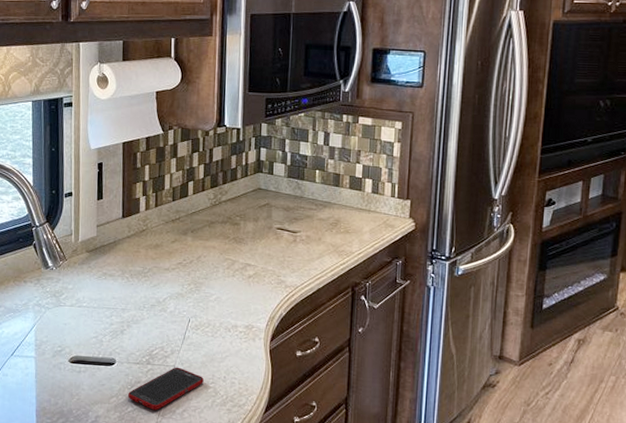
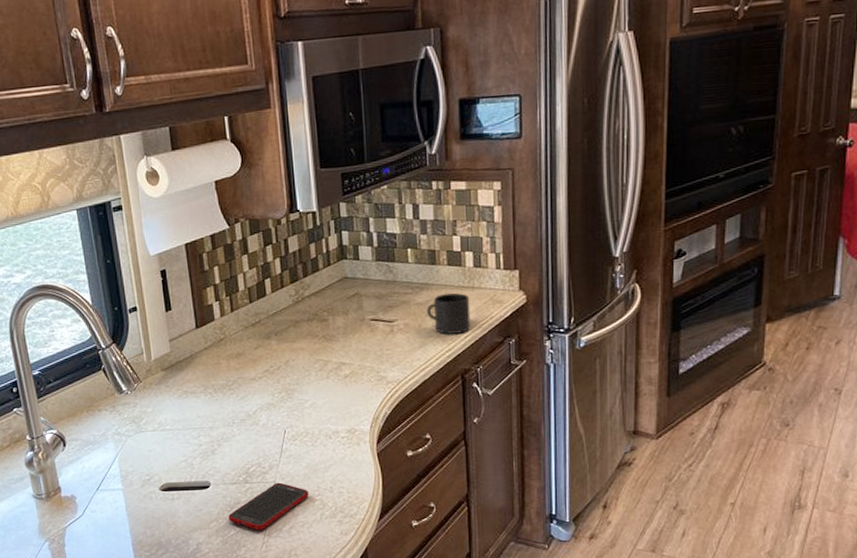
mug: none [327,213,366,250] -> present [426,293,471,334]

